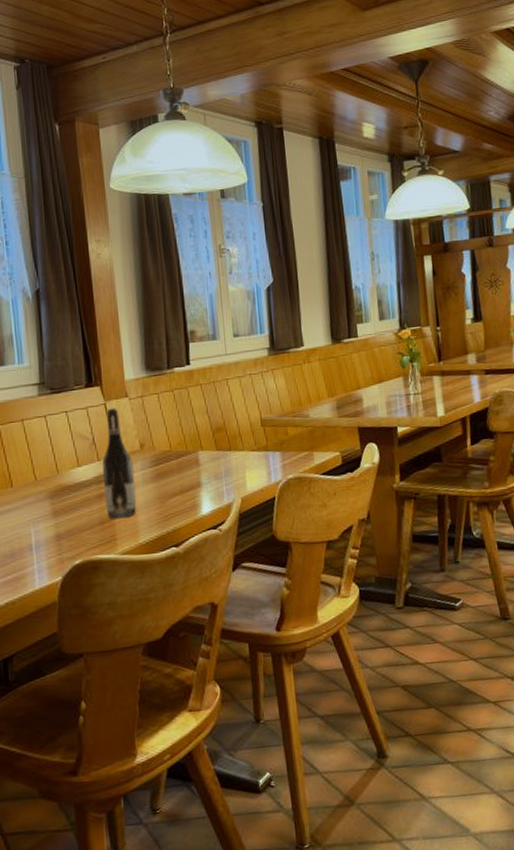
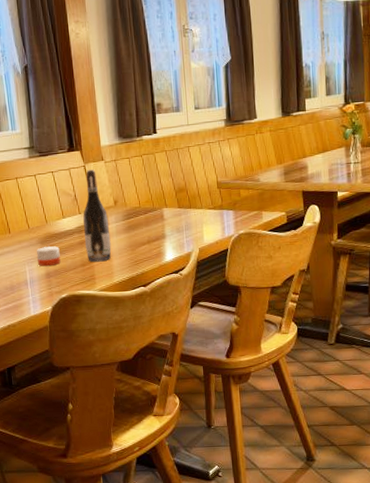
candle: none [45,501,74,527] -> present [37,246,61,267]

